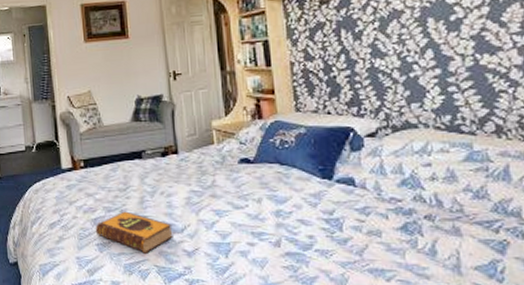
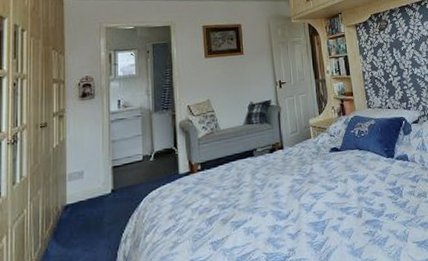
hardback book: present [95,211,173,254] -> none [210,206,280,244]

